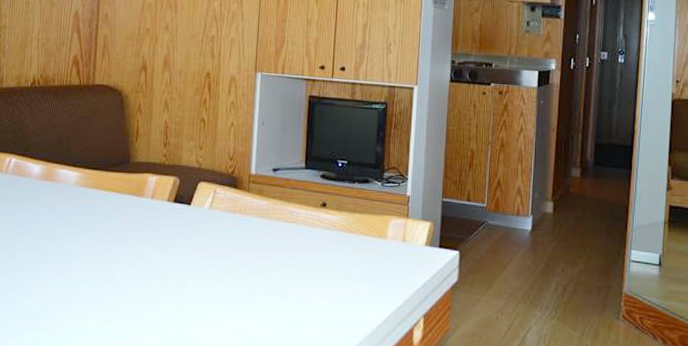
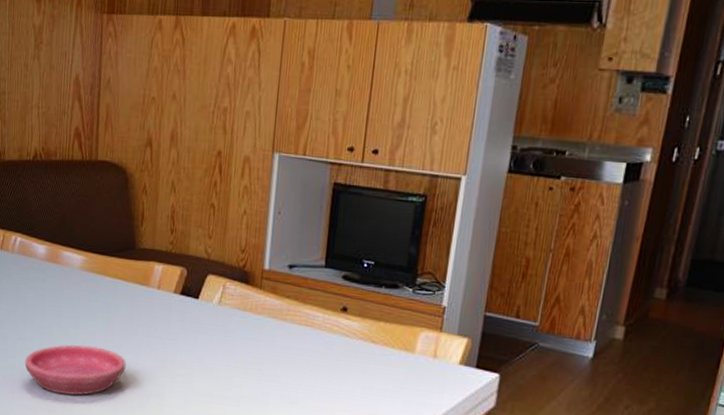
saucer: none [14,258,120,311] -> present [24,344,126,396]

